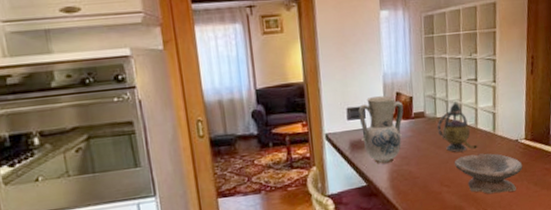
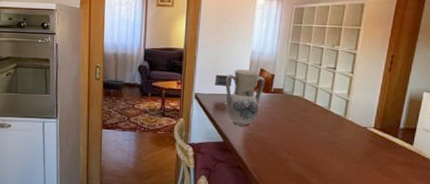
teapot: present [437,102,478,152] -> none [292,85,328,129]
bowl: present [454,153,523,194] -> none [303,132,368,173]

